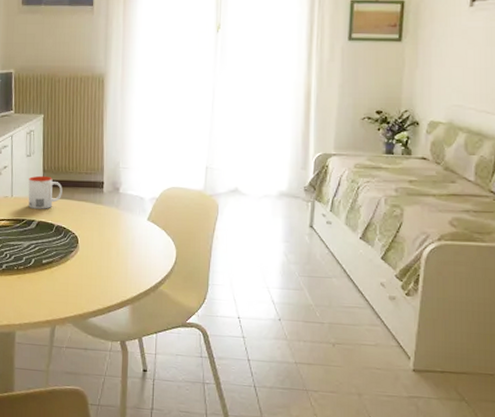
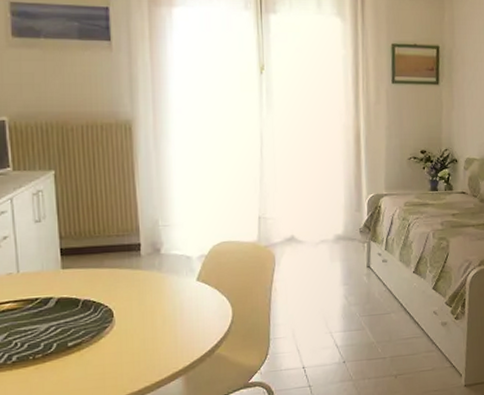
mug: present [28,175,63,209] -> none [40,243,88,284]

